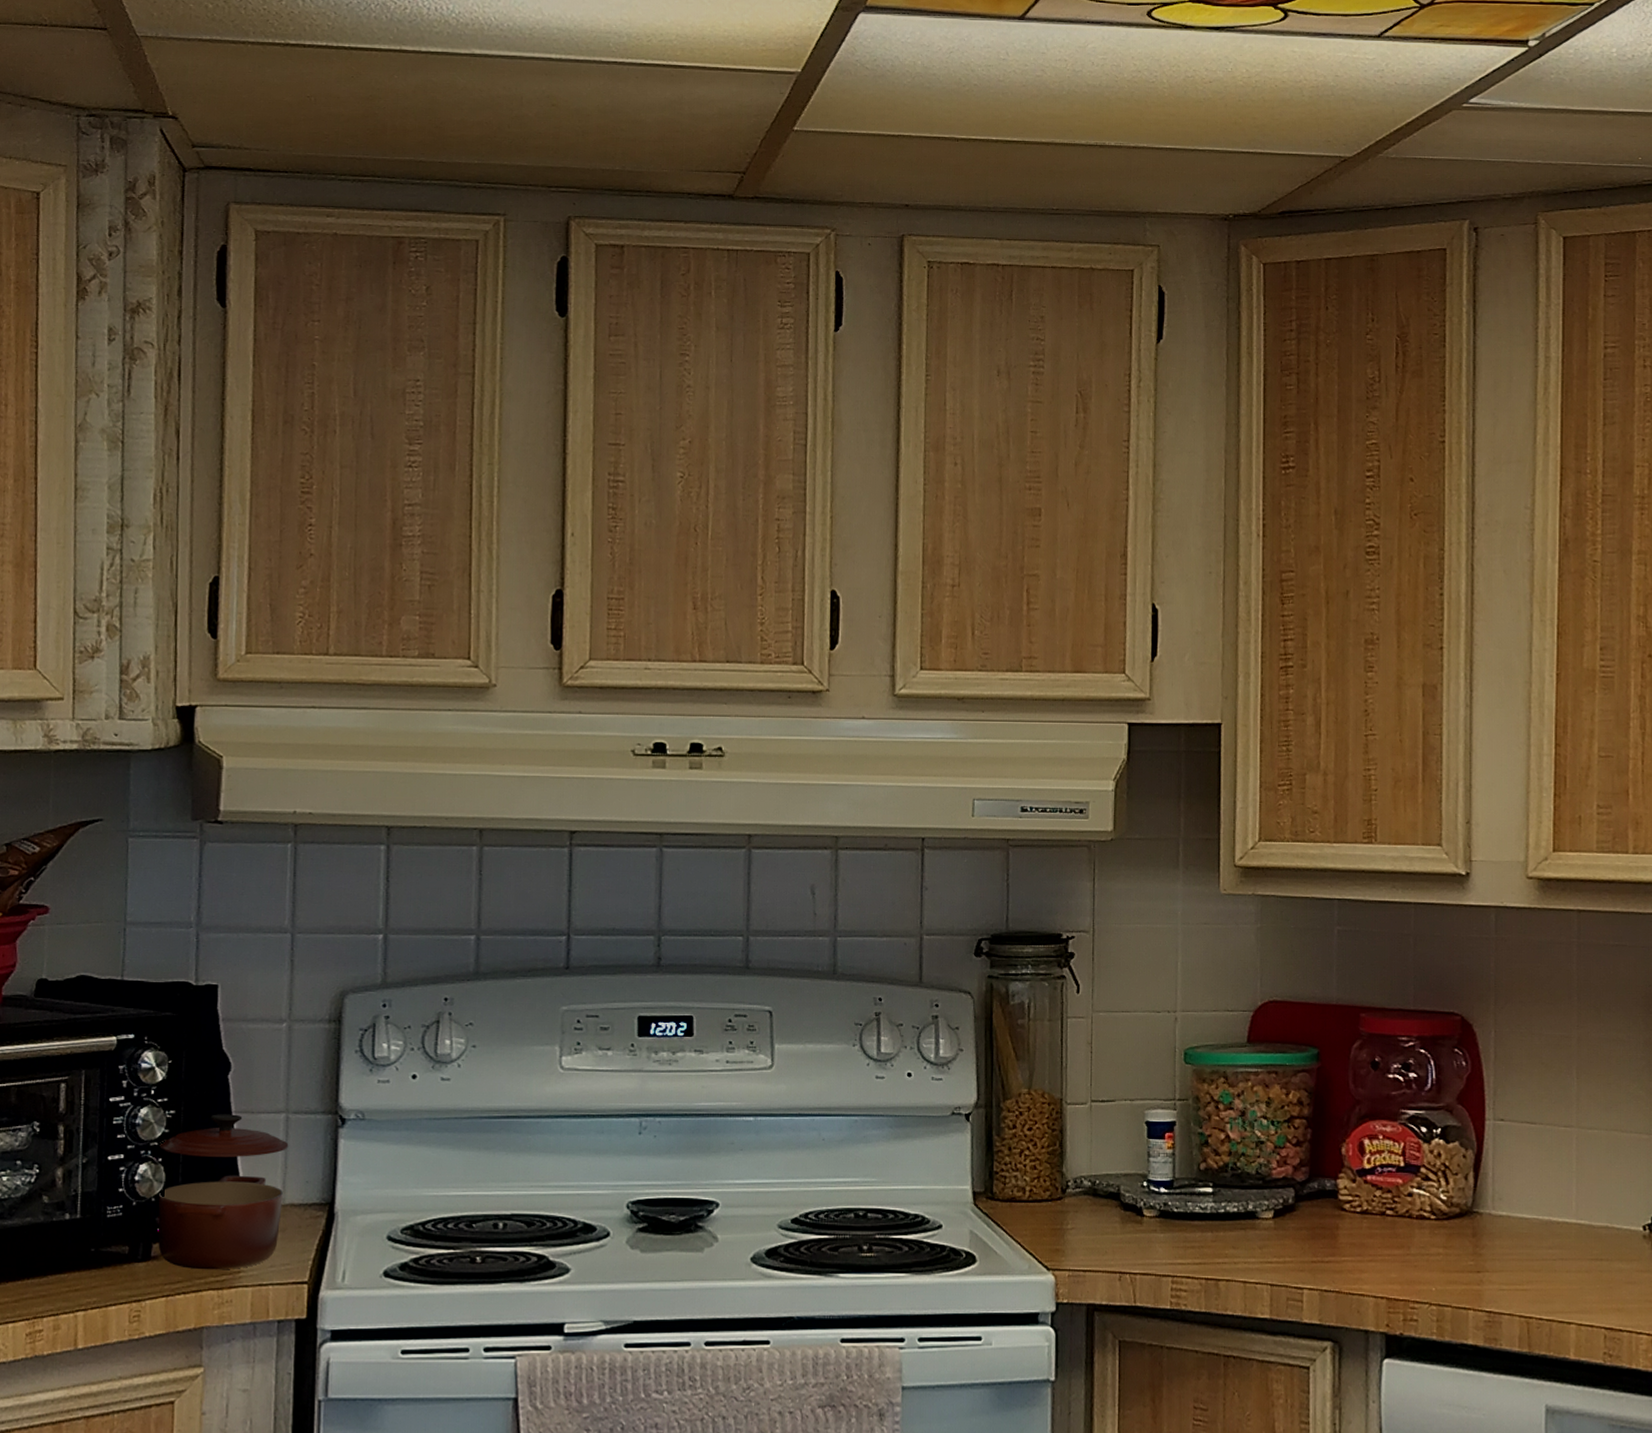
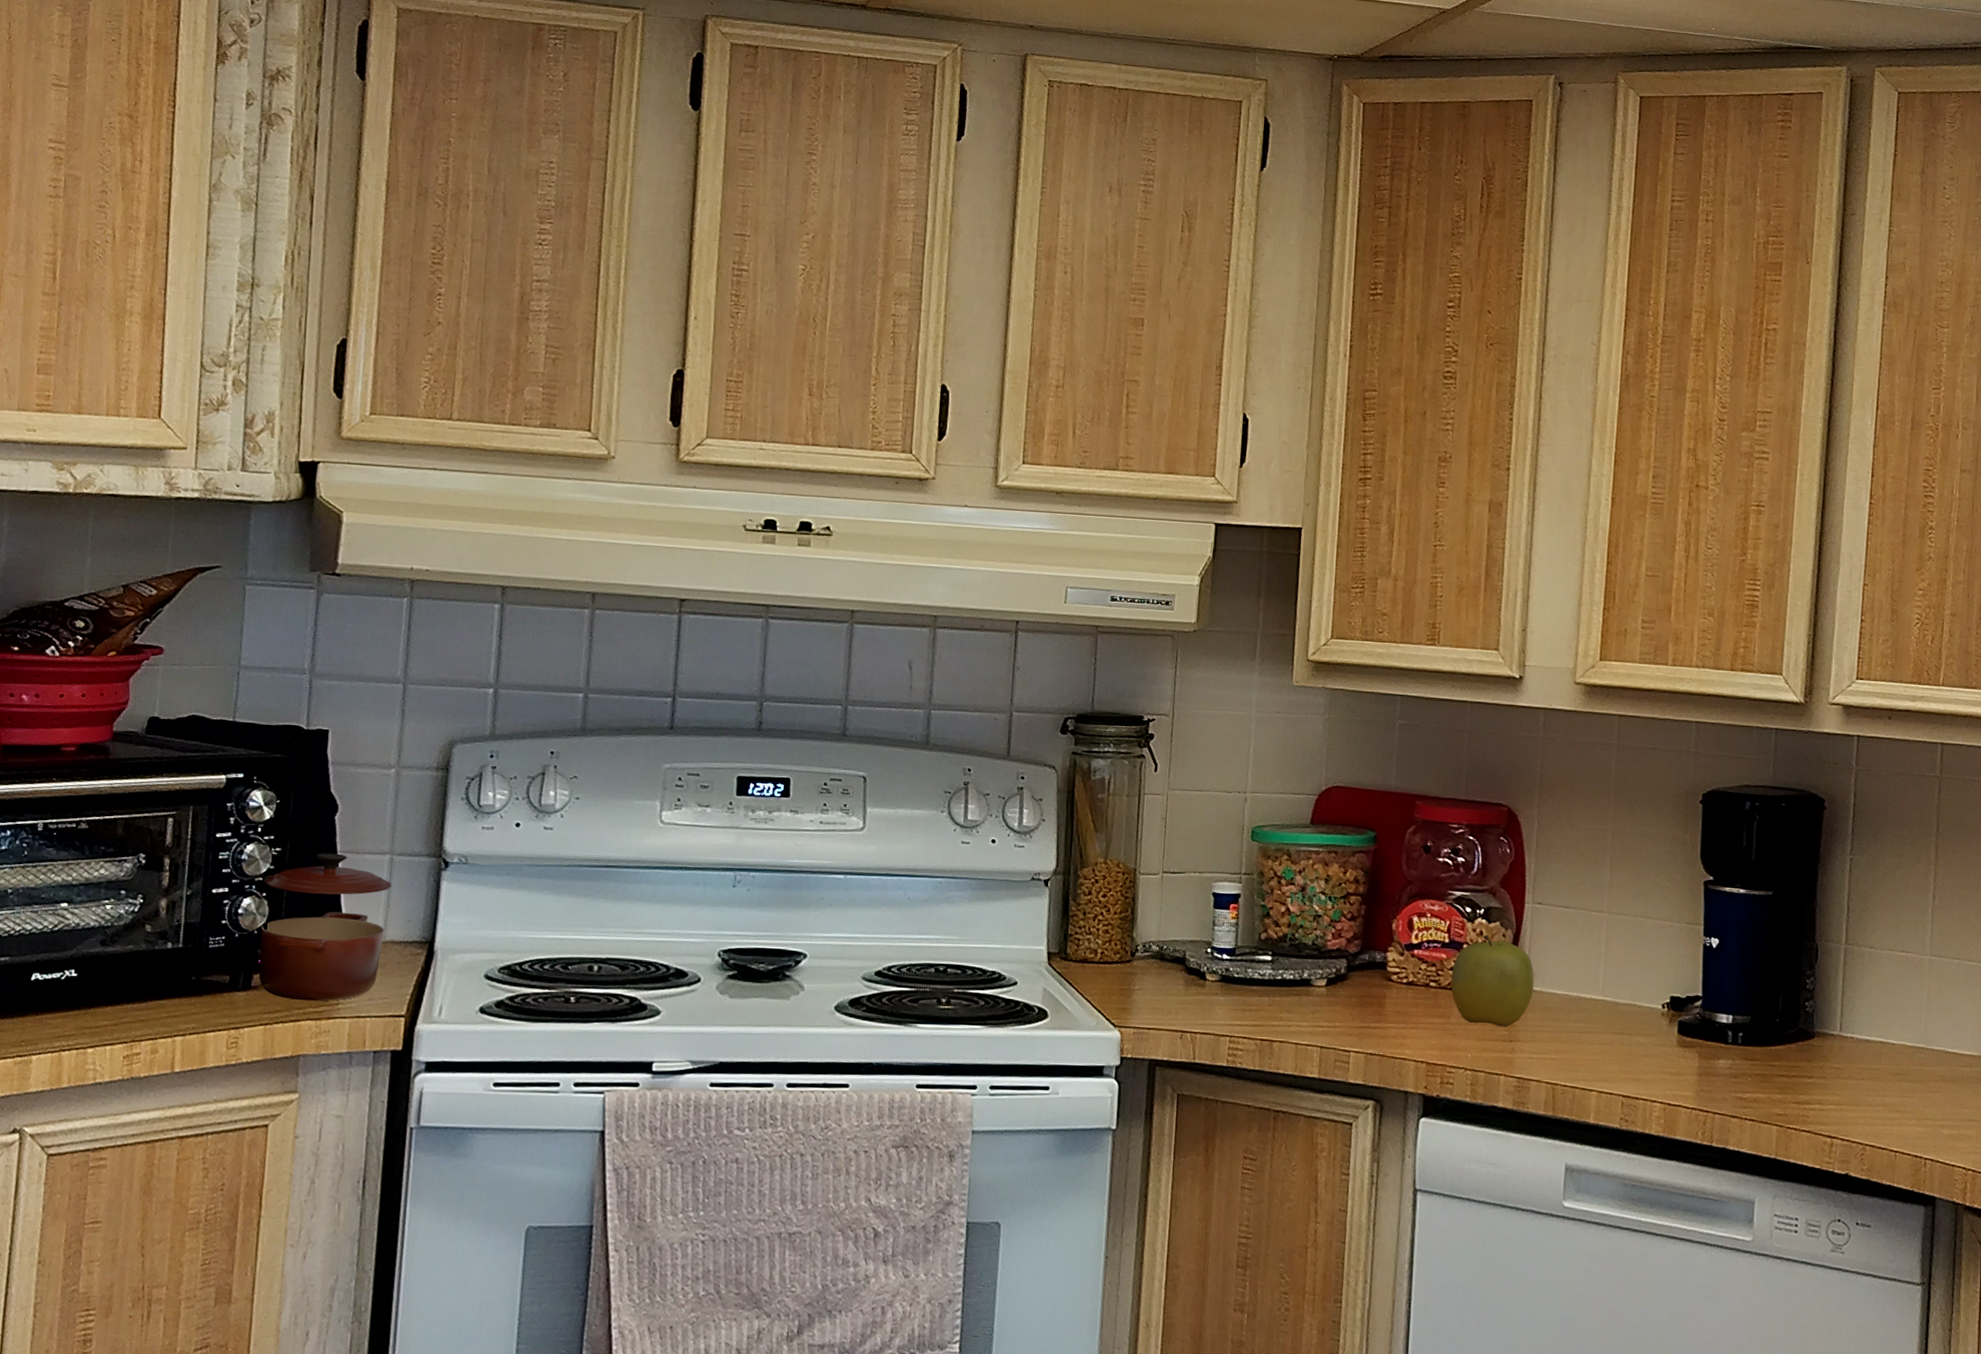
fruit: none [1408,1156,1501,1256] -> present [1450,934,1535,1026]

